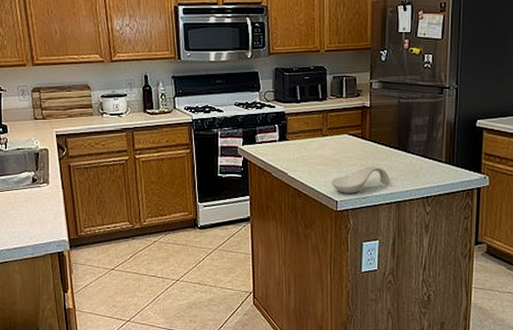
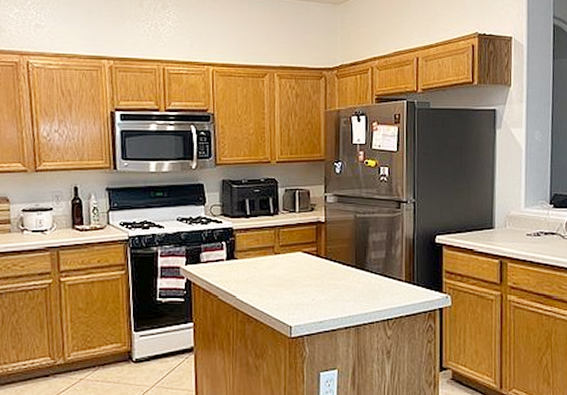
spoon rest: present [331,166,390,193] -> none [285,286,348,317]

